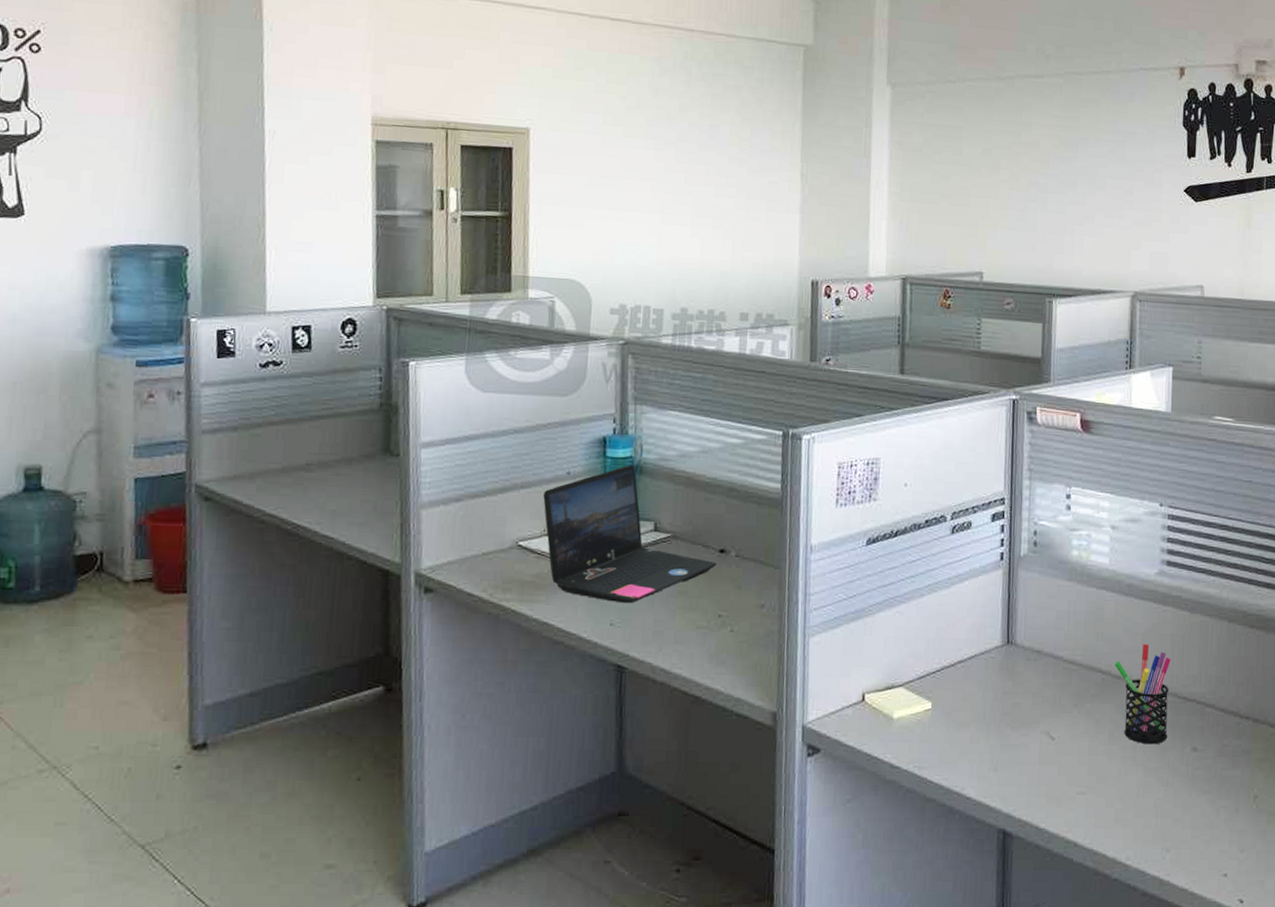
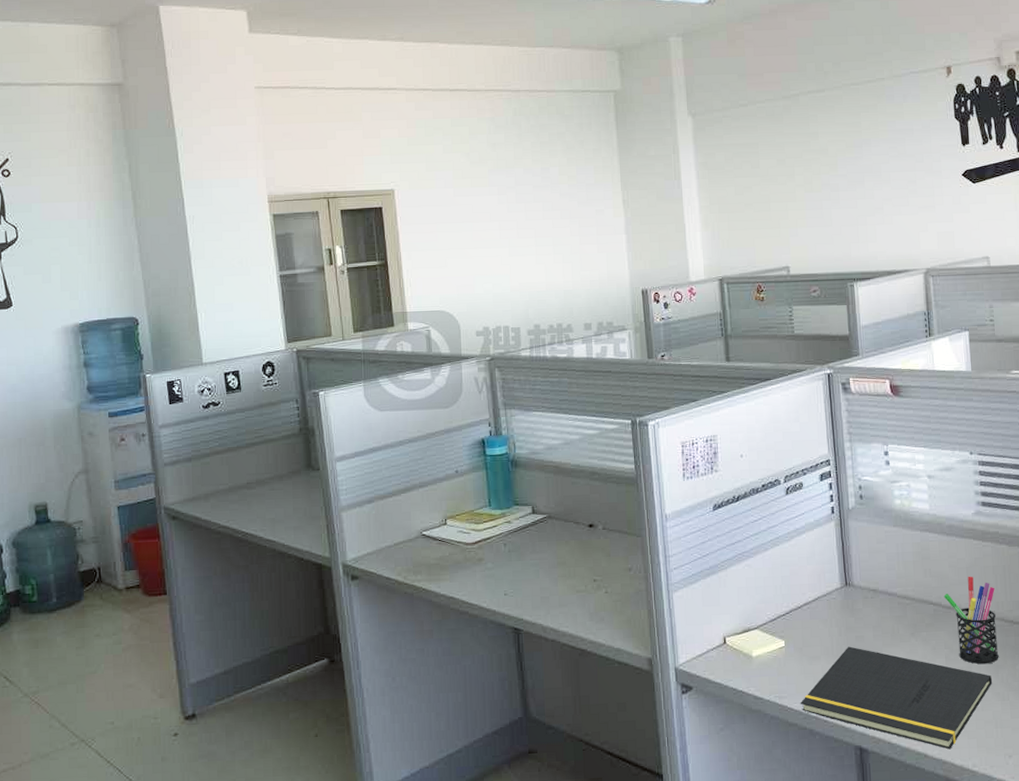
laptop: present [543,464,717,604] -> none [438,460,587,576]
notepad: none [941,714,1158,839] -> present [800,646,993,750]

